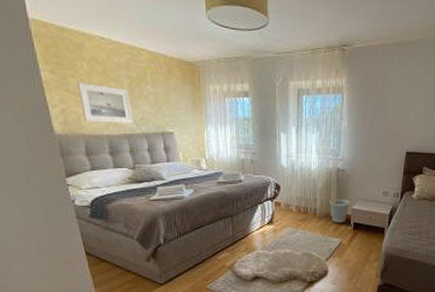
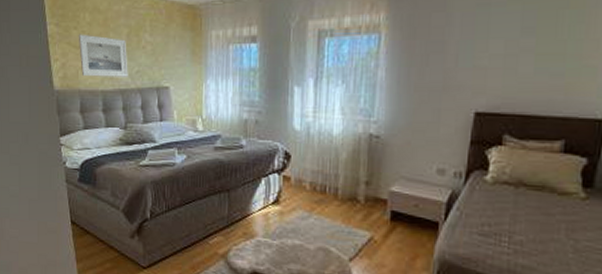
wastebasket: present [329,198,350,223] -> none [356,175,387,210]

